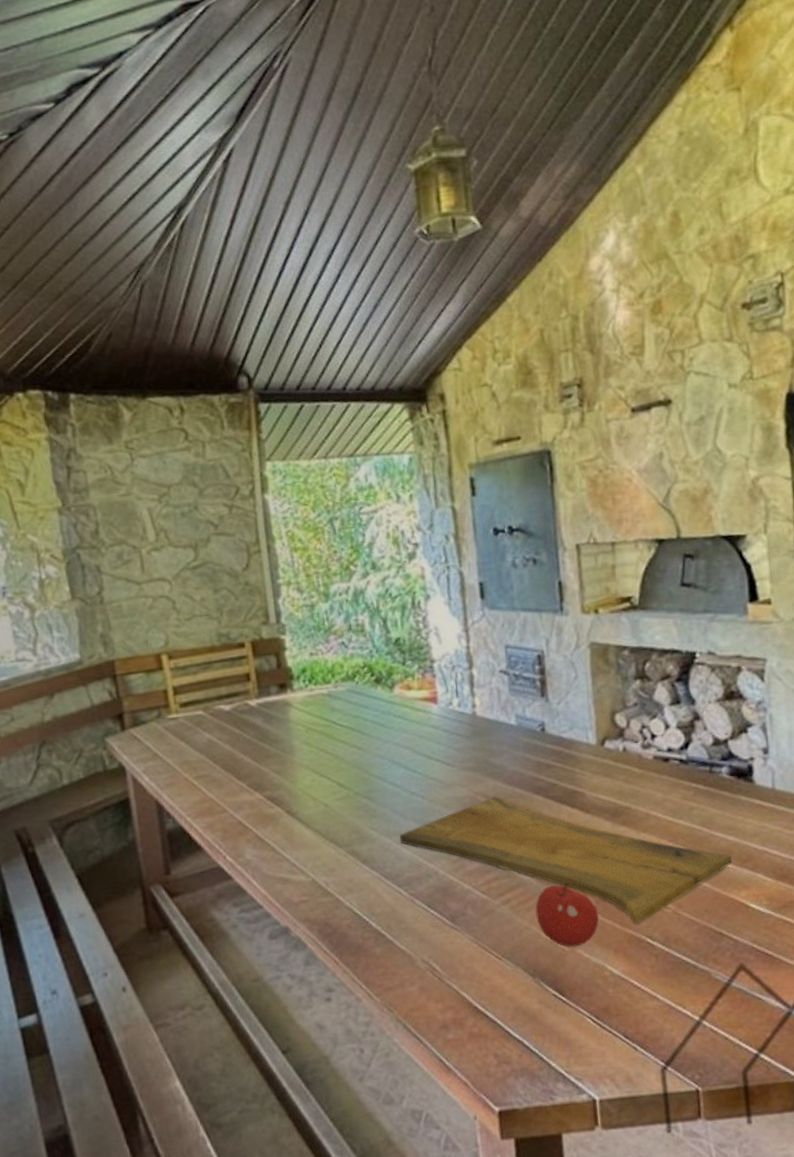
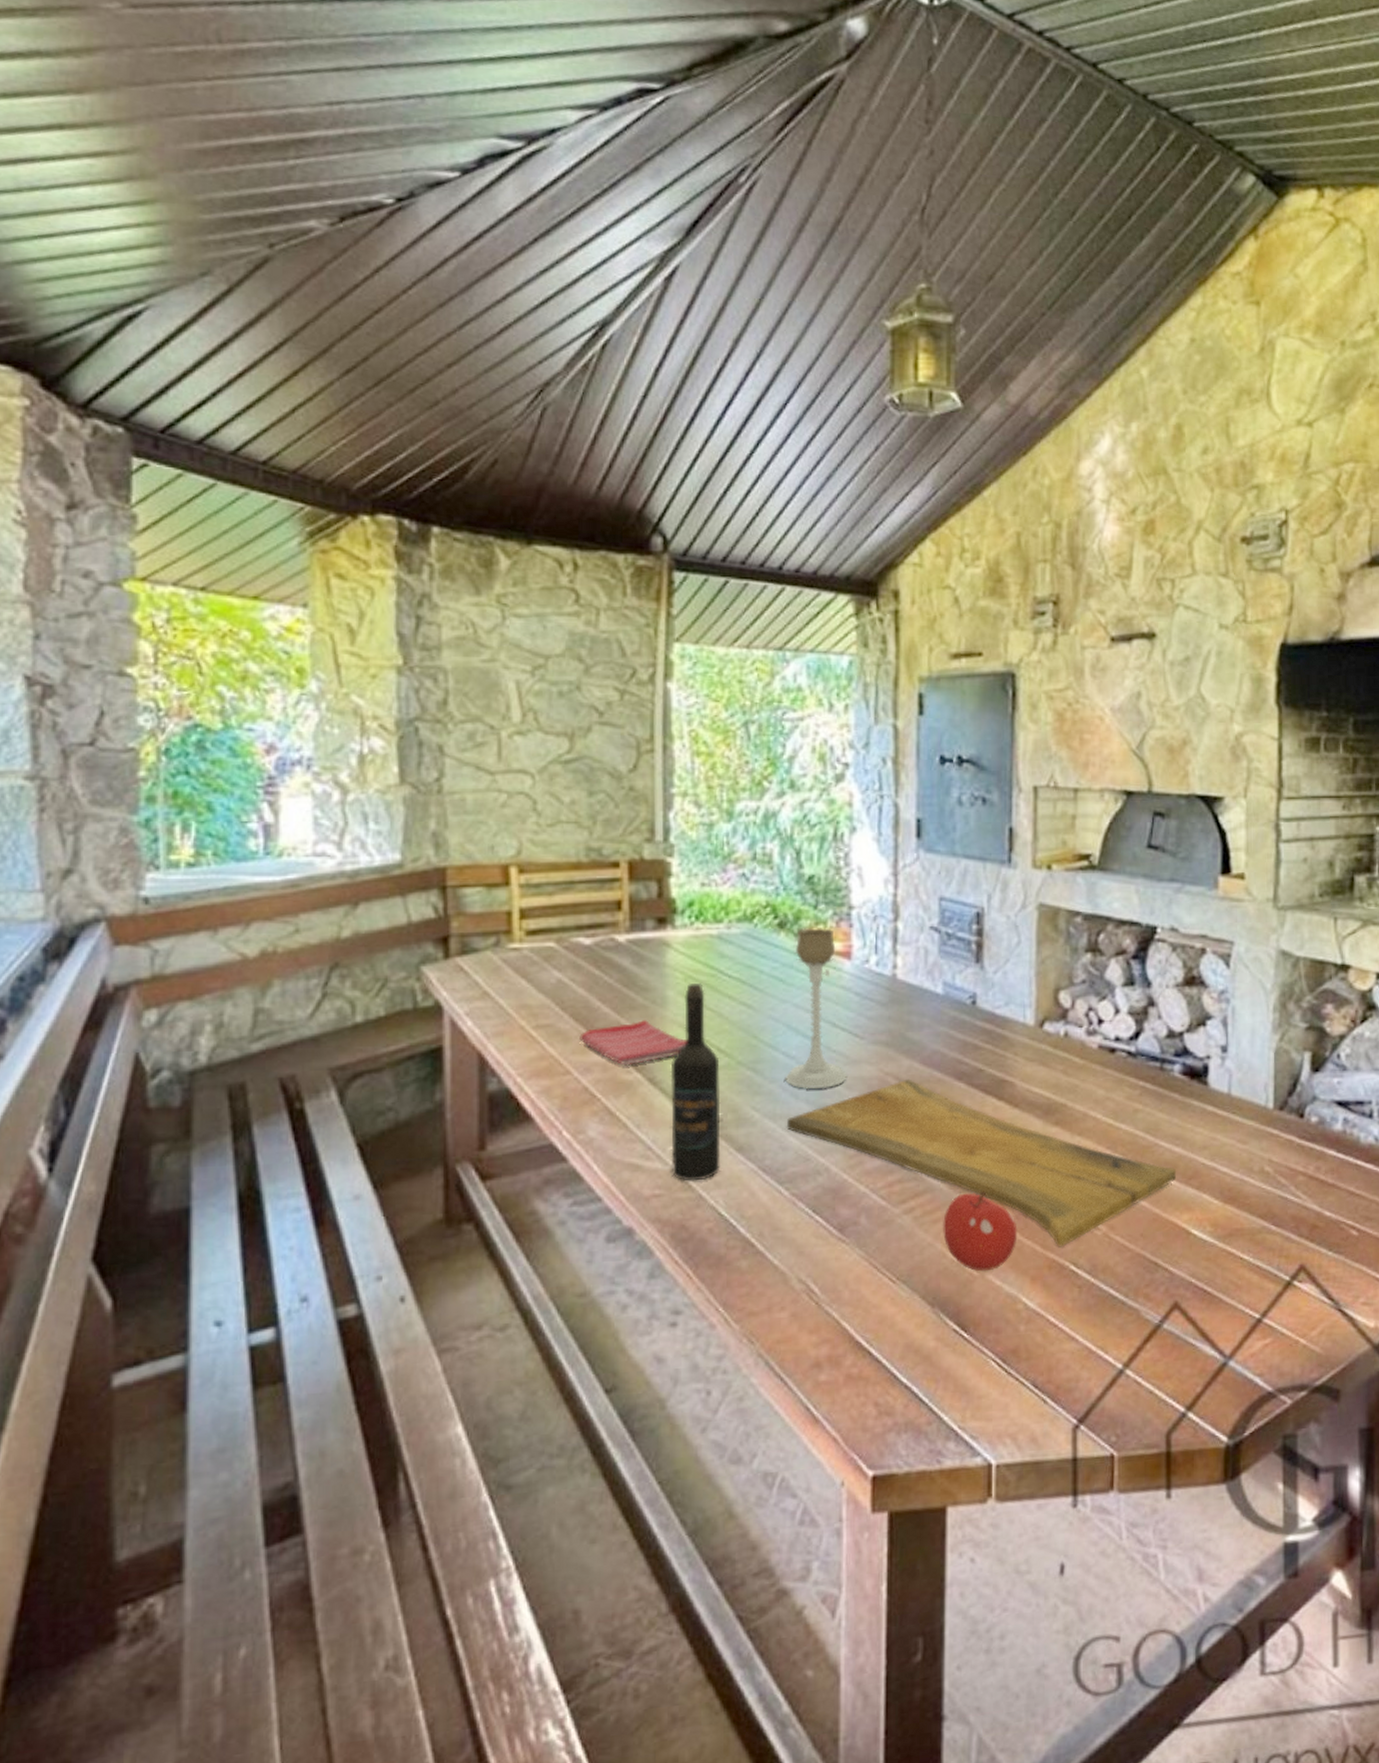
dish towel: none [230,765,314,802] -> present [579,1020,687,1066]
wine bottle: none [302,733,351,889] -> present [670,983,721,1181]
candle holder: none [391,680,445,810] -> present [785,928,848,1089]

